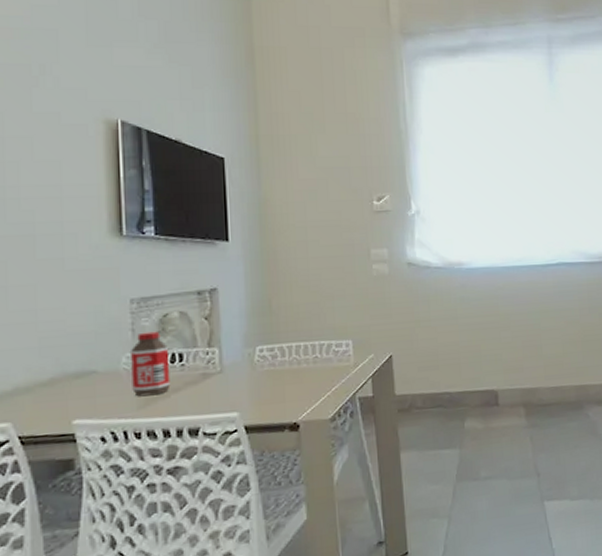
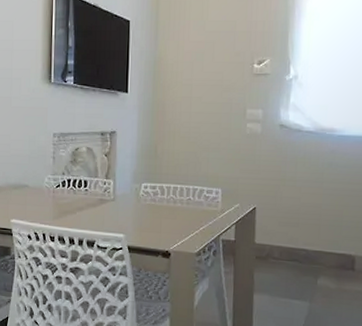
bottle: present [131,331,171,397] -> none [50,160,78,211]

